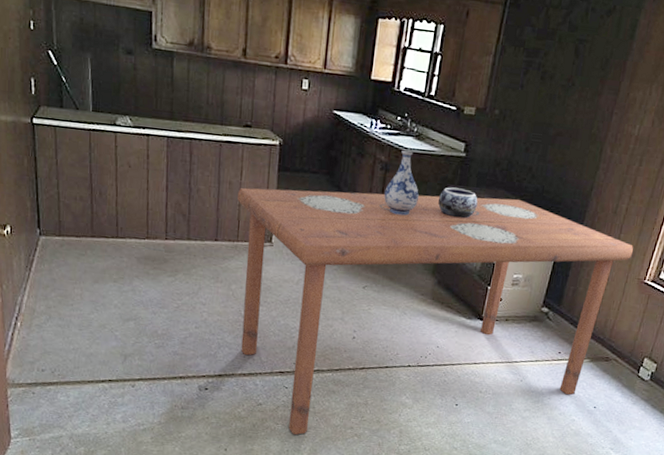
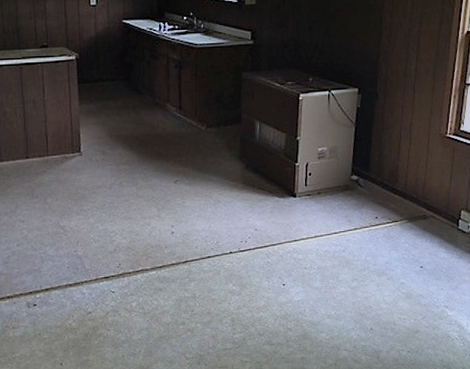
table: present [238,187,634,435] -> none [43,76,430,338]
vase: present [384,150,419,216] -> none [182,46,215,108]
decorative bowl: present [438,187,478,219] -> none [234,74,272,102]

